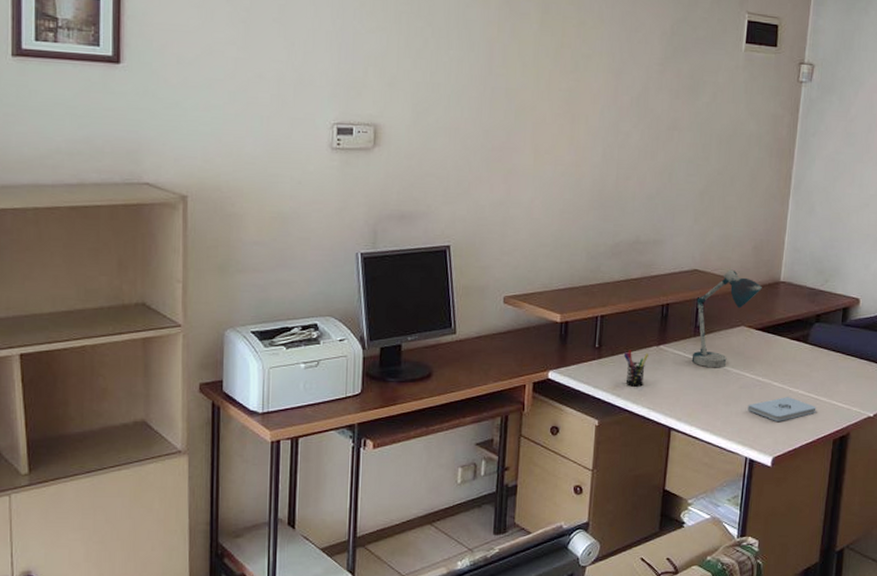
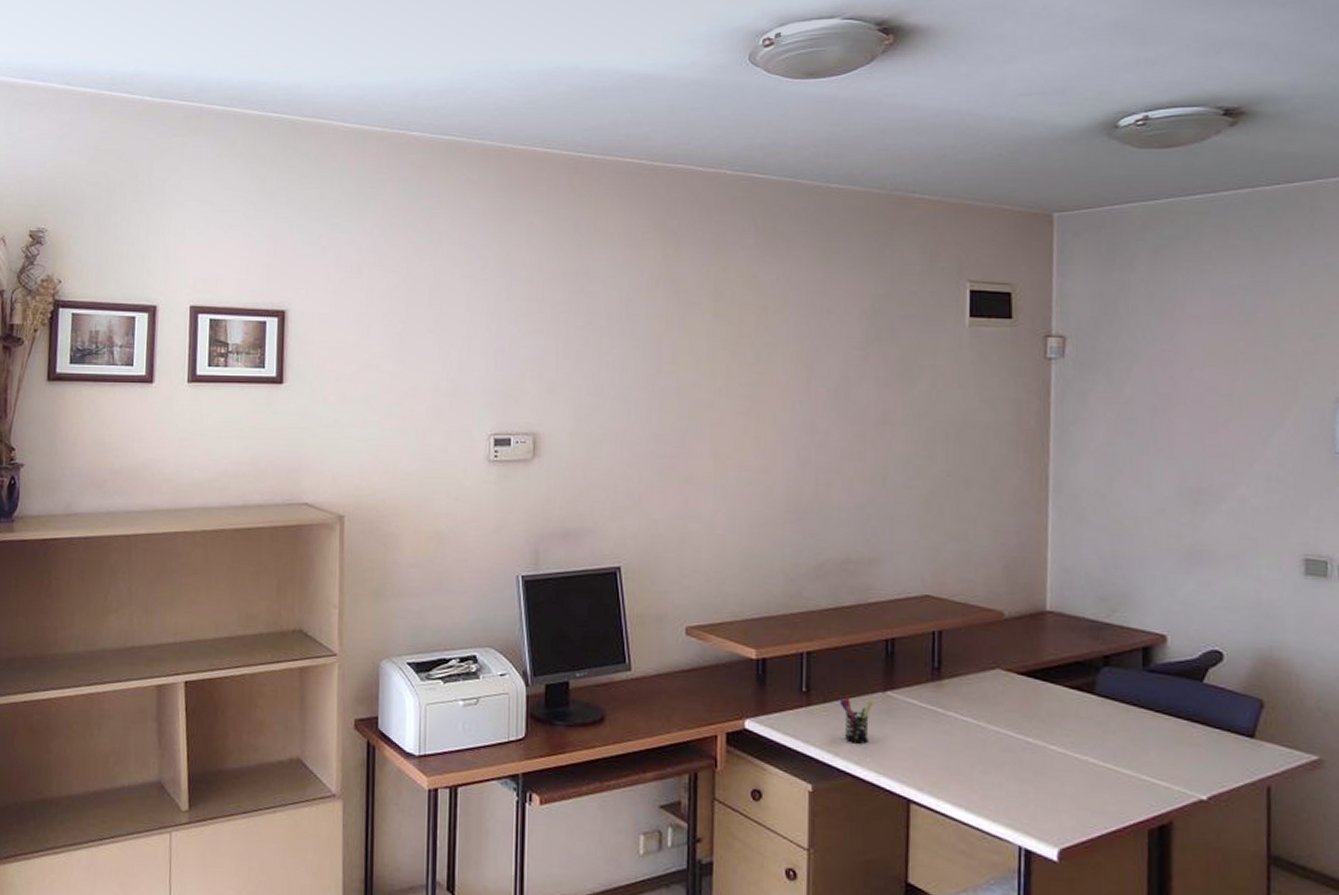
desk lamp: present [691,269,762,368] -> none [931,595,1021,724]
notepad: present [747,397,816,421] -> none [1016,766,1118,800]

